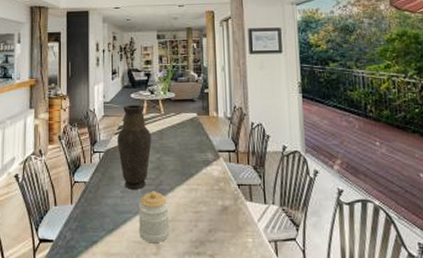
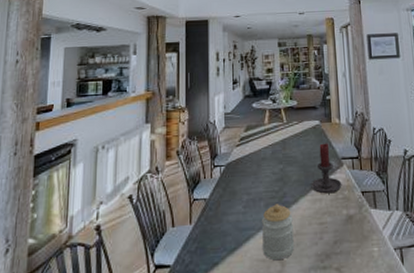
vase: present [118,105,152,189] -> none [239,114,274,204]
candle holder: none [187,135,218,184] -> present [311,143,342,194]

